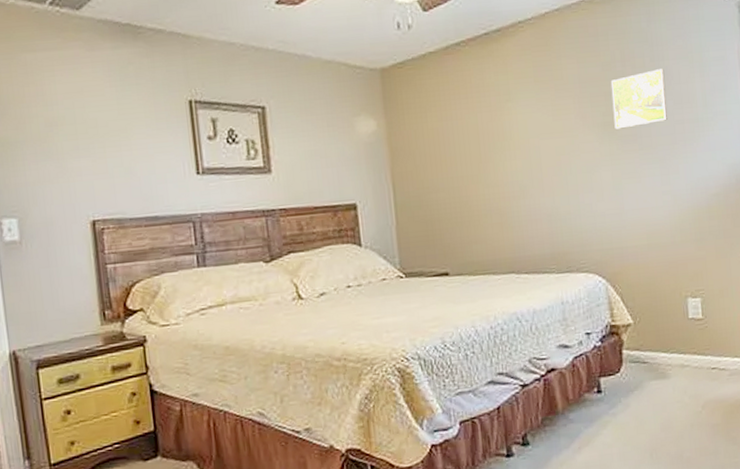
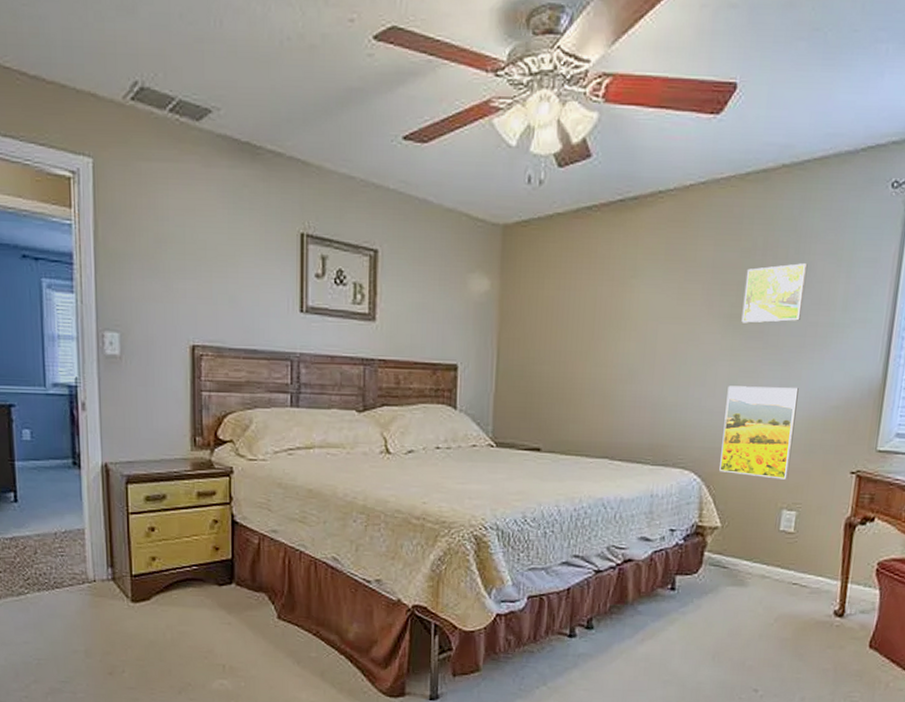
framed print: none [614,182,687,271] -> present [719,386,799,480]

